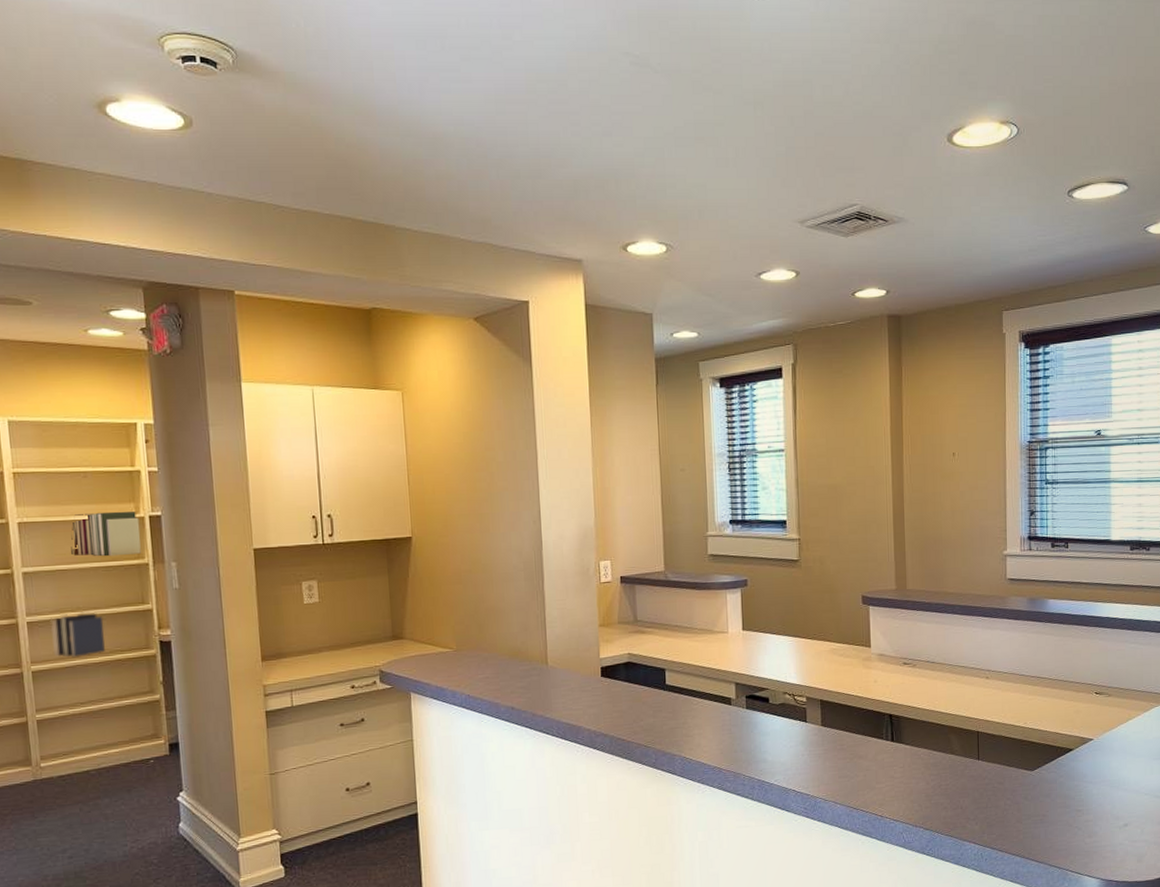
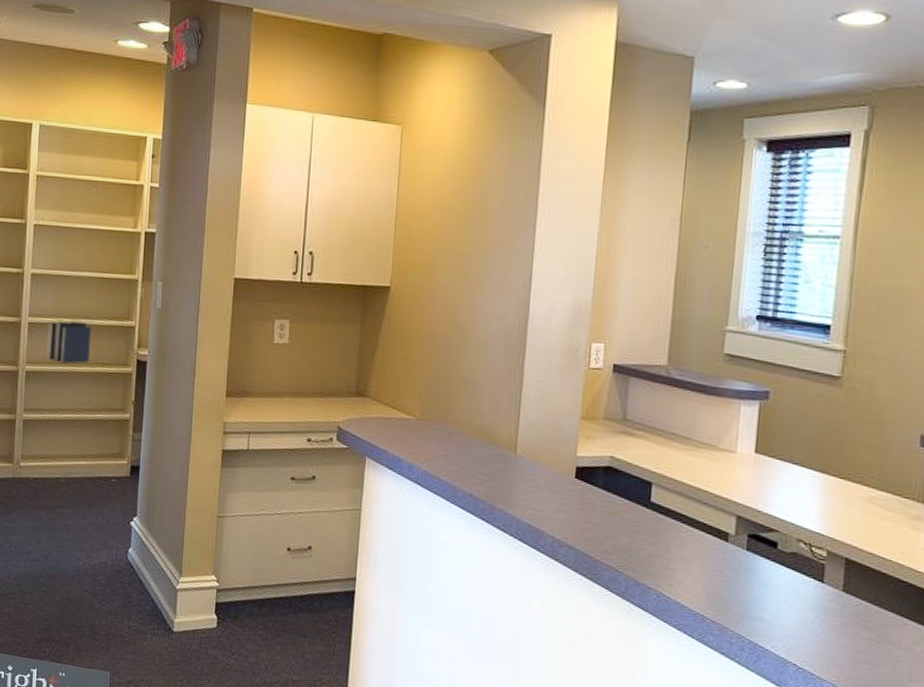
books: present [71,511,141,557] -> none [74,222,136,269]

